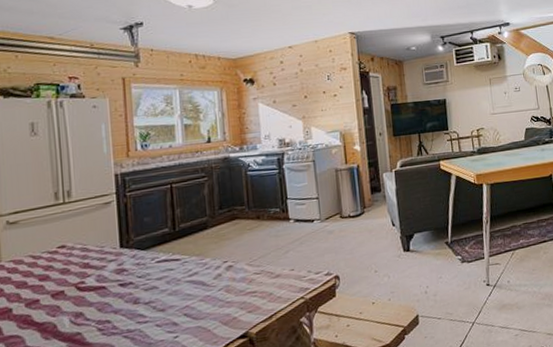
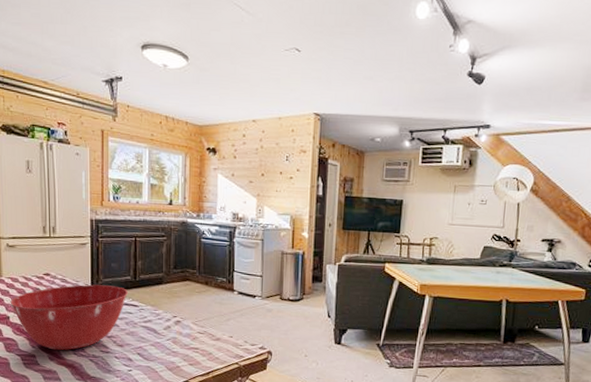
mixing bowl: none [12,242,167,337] -> present [10,284,128,351]

